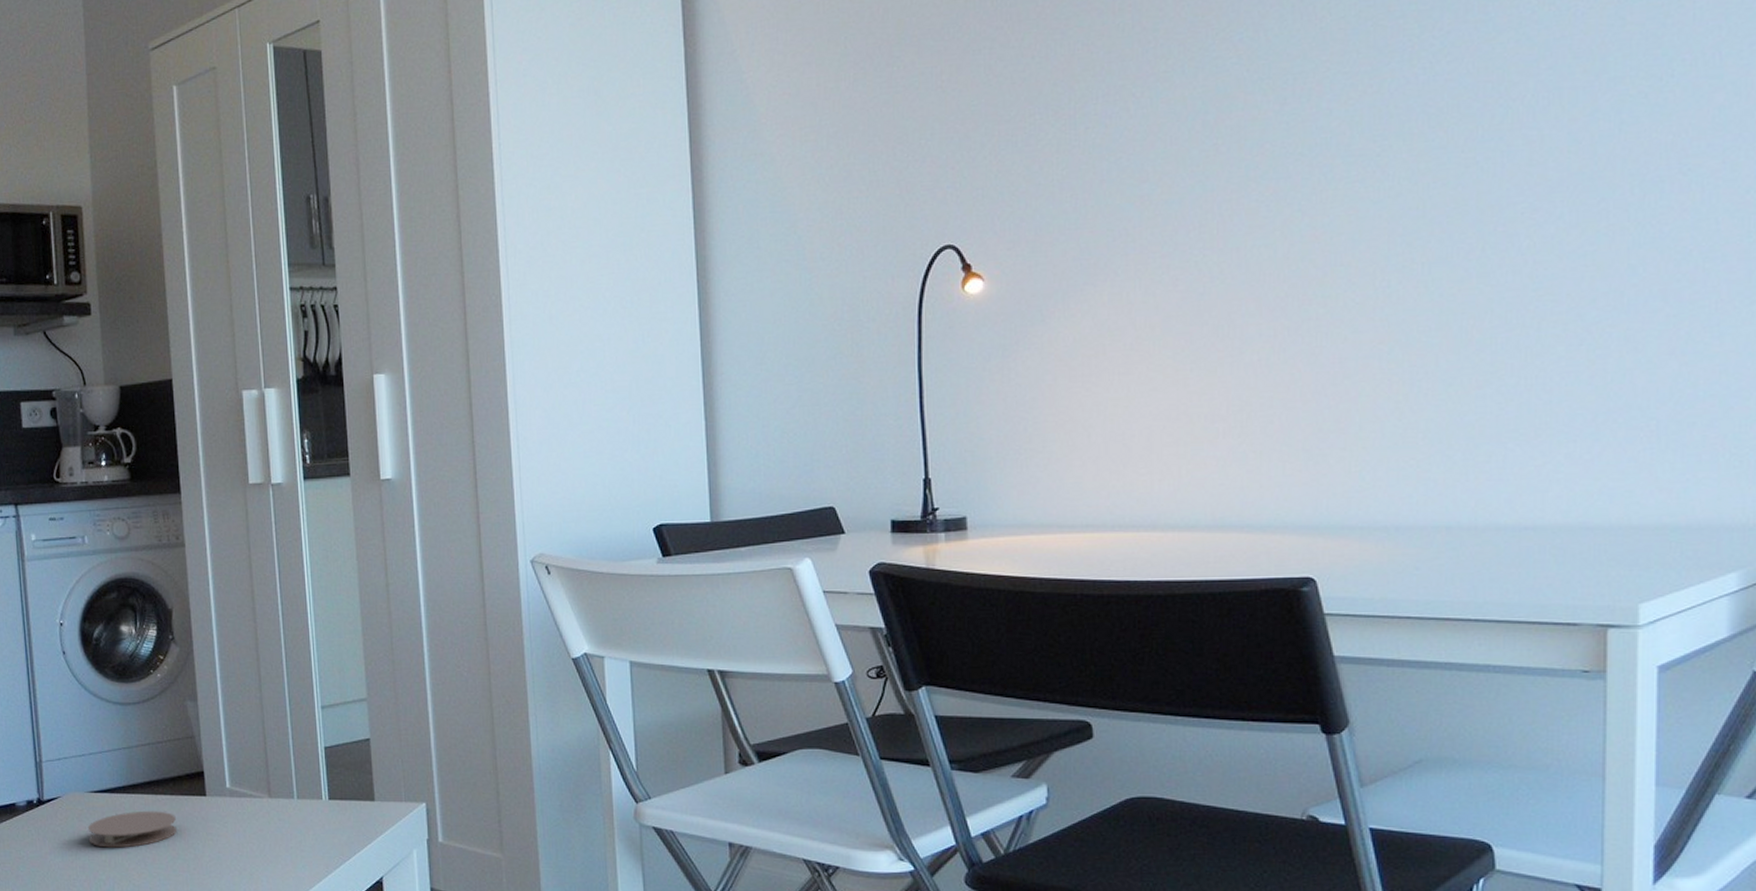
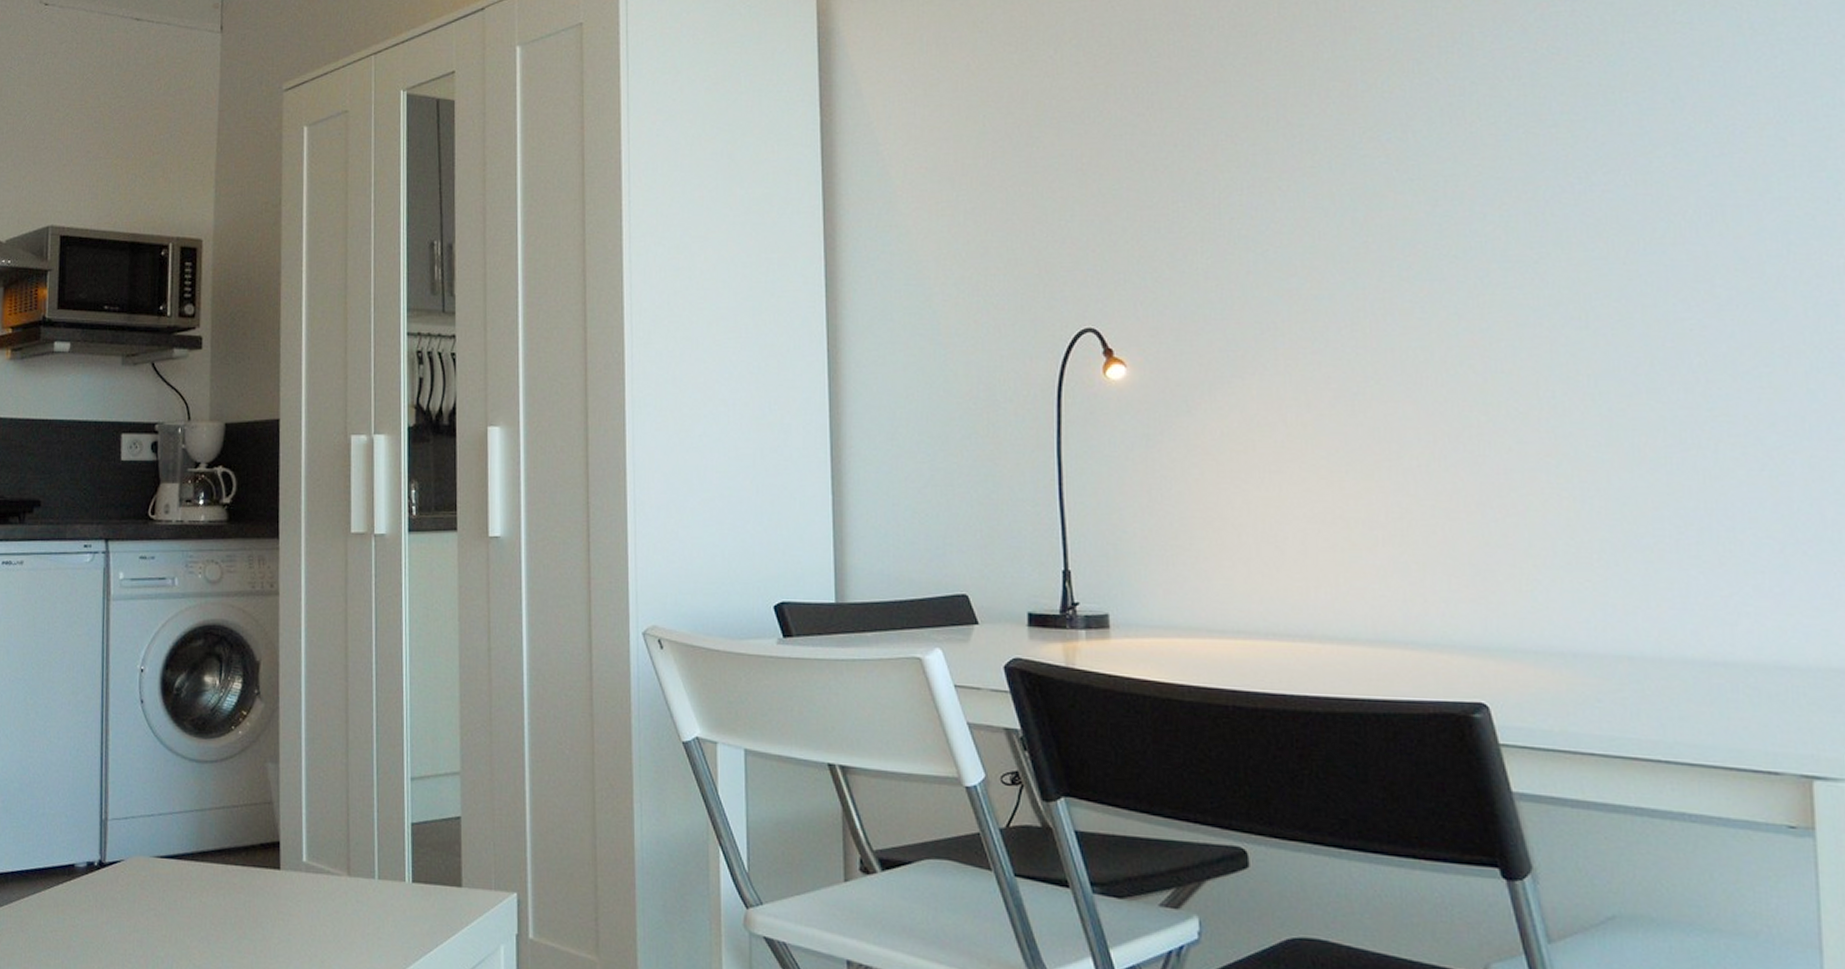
coaster: present [87,811,178,848] -> none [149,881,247,923]

